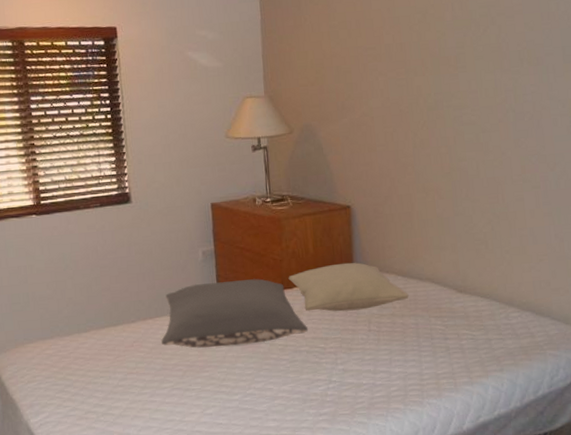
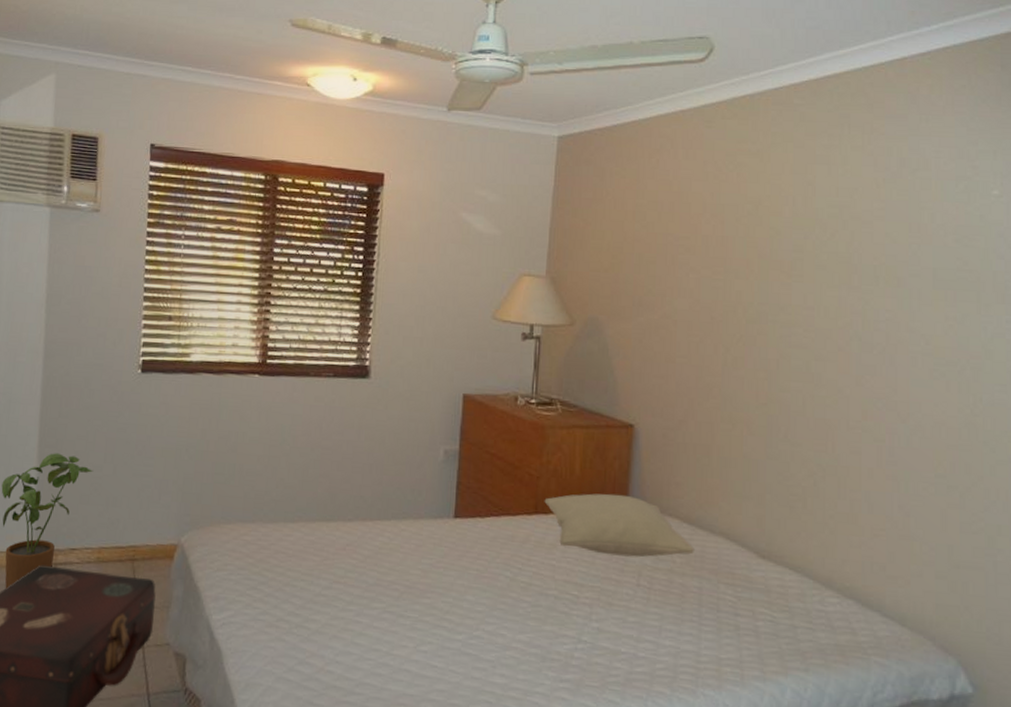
pillow: present [161,278,309,348] -> none [379,487,561,576]

